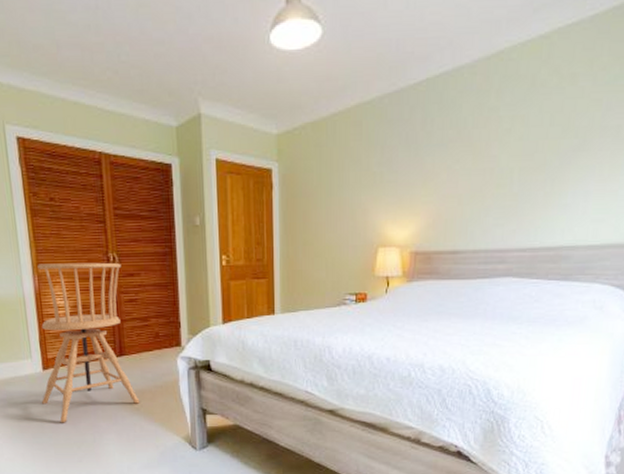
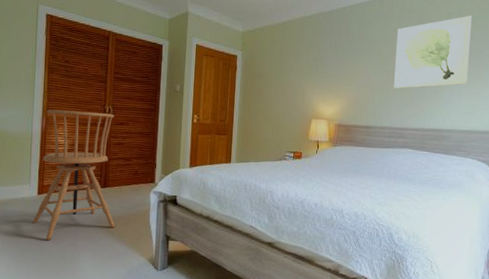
wall art: none [491,74,609,194] -> present [394,15,472,89]

